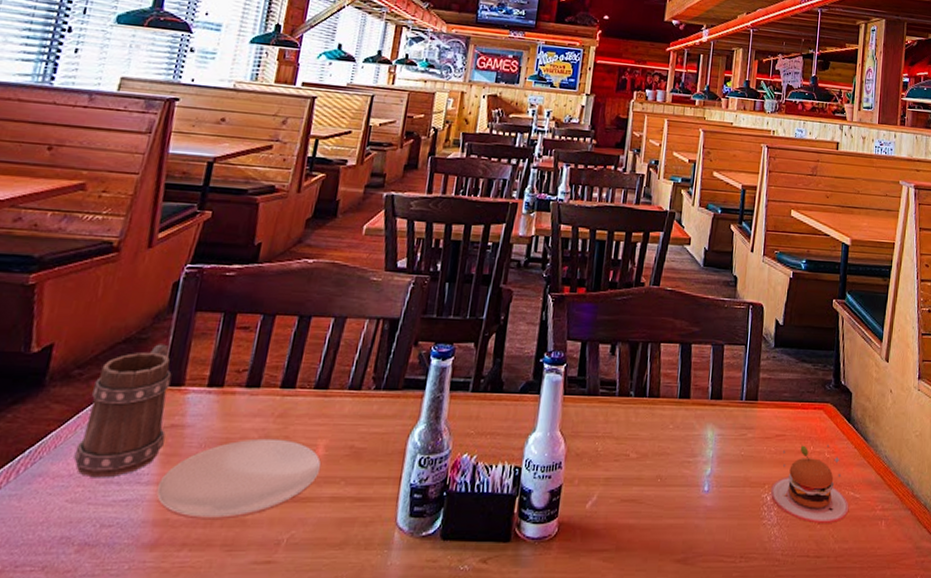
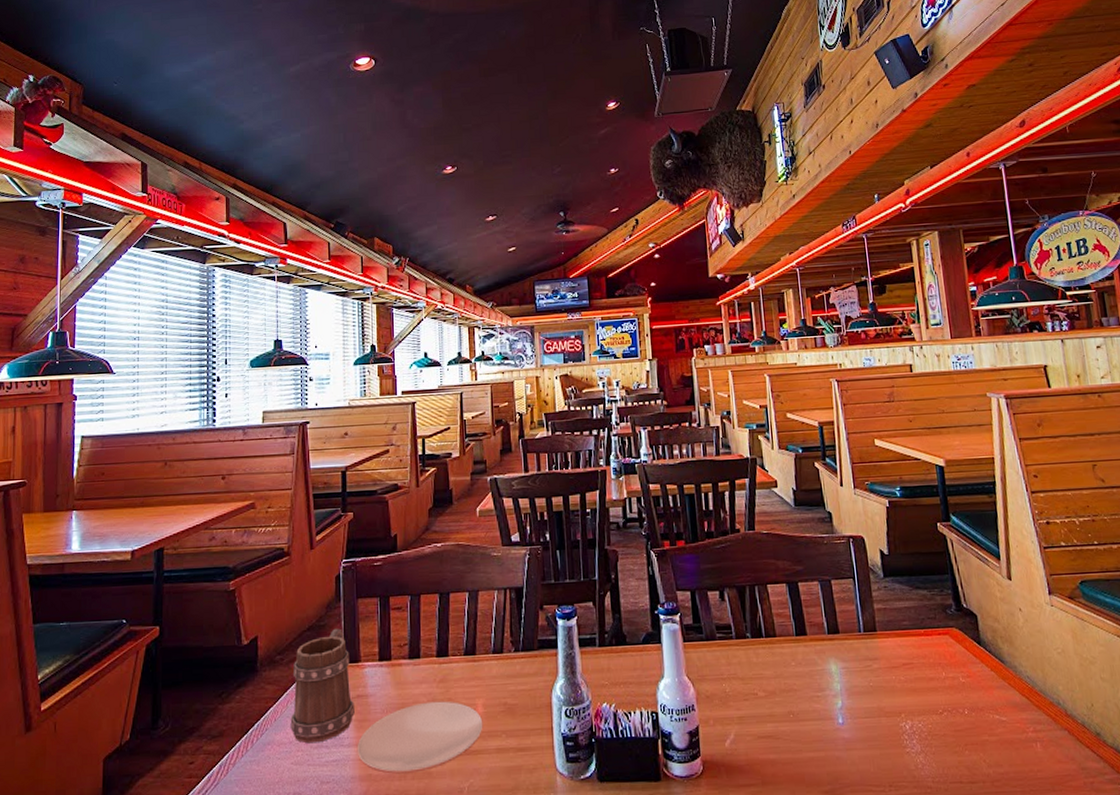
burger: present [771,444,849,523] -> none [908,669,998,749]

